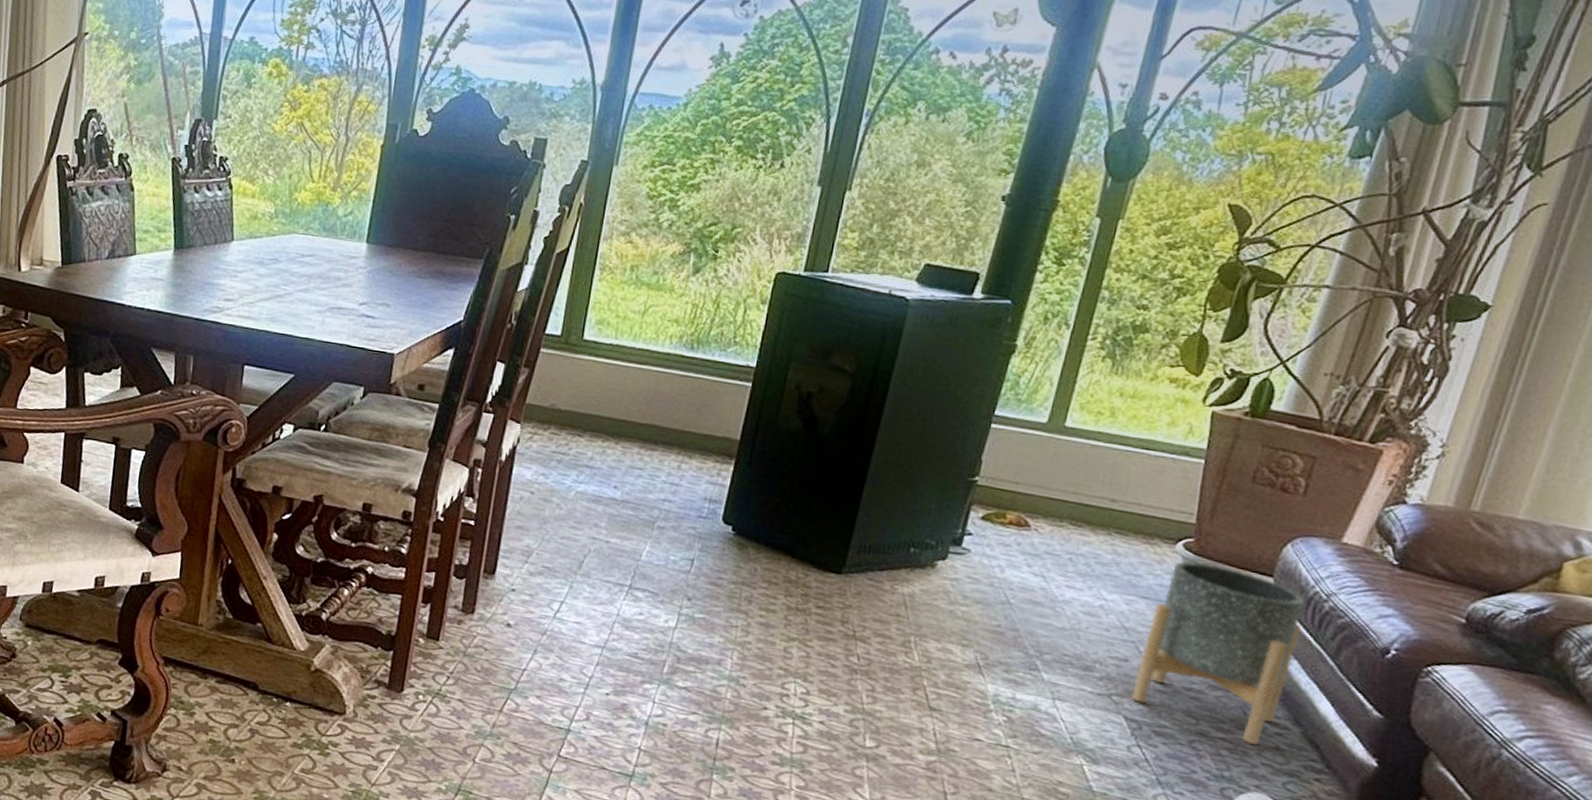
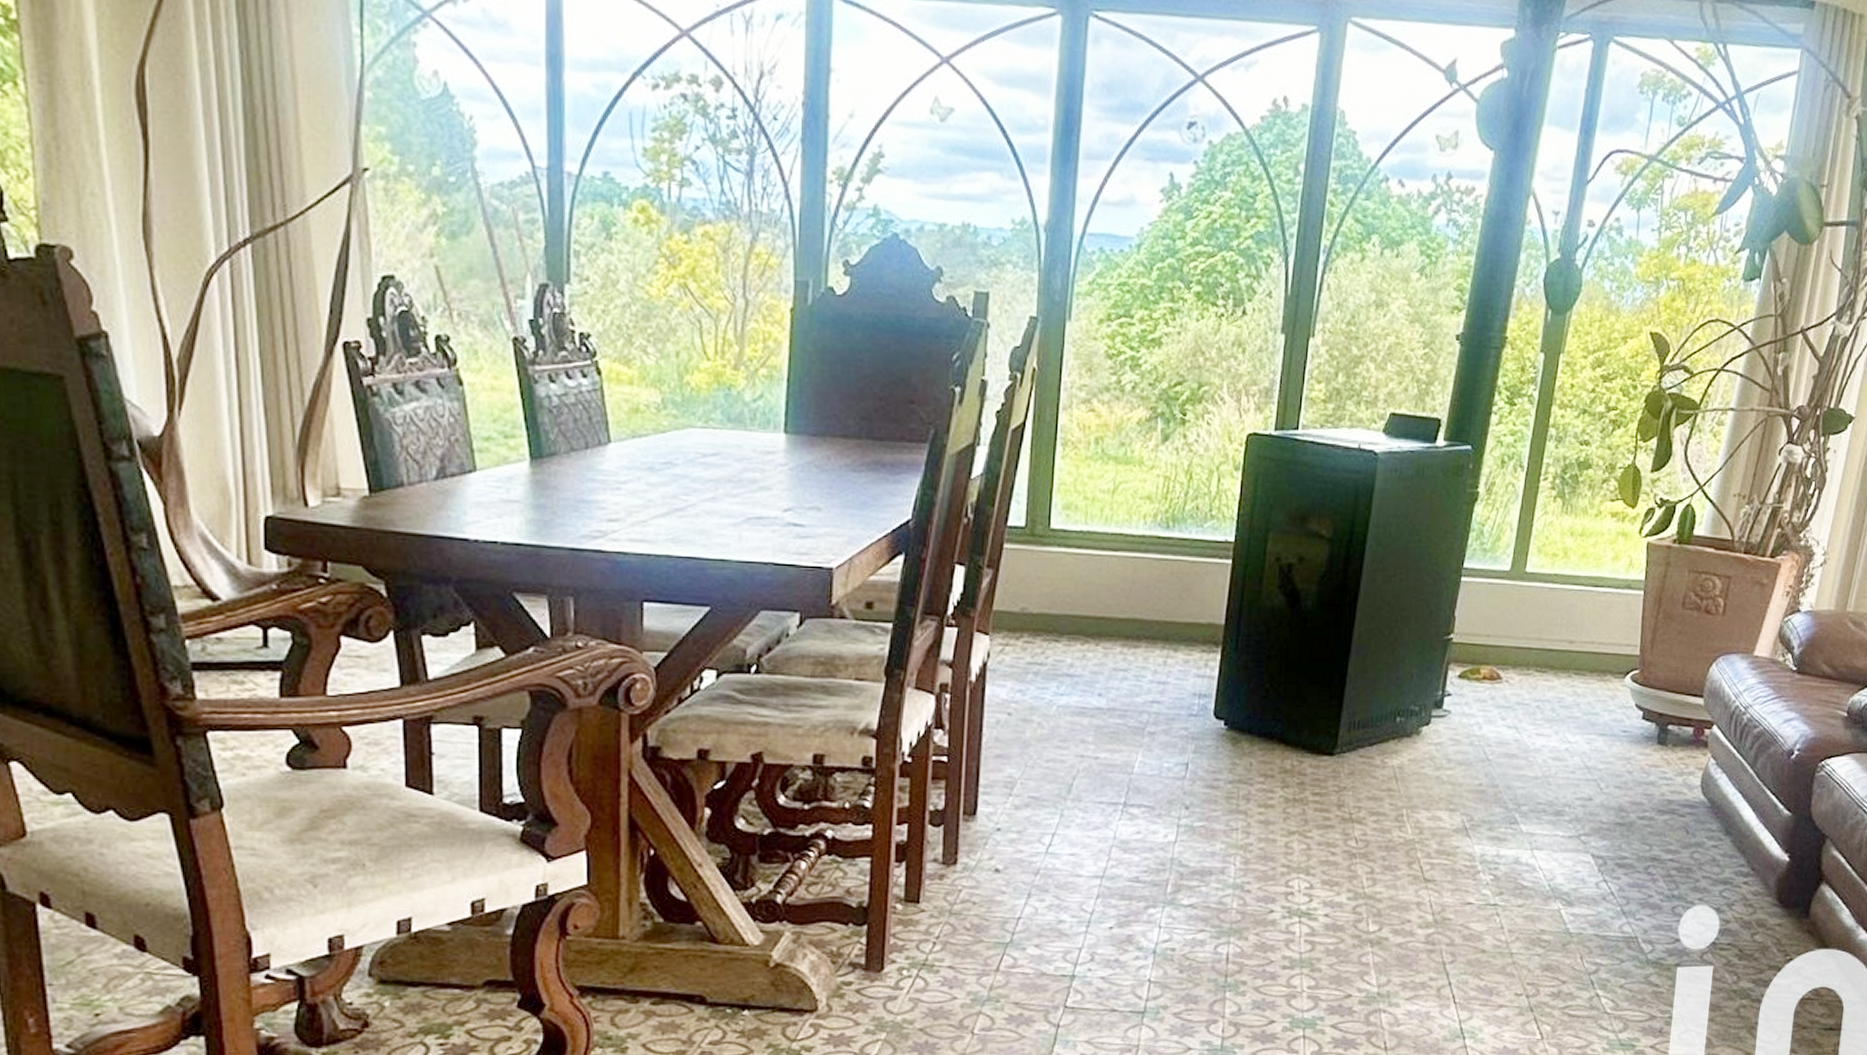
planter: present [1131,561,1305,746] -> none [1596,692,1728,861]

